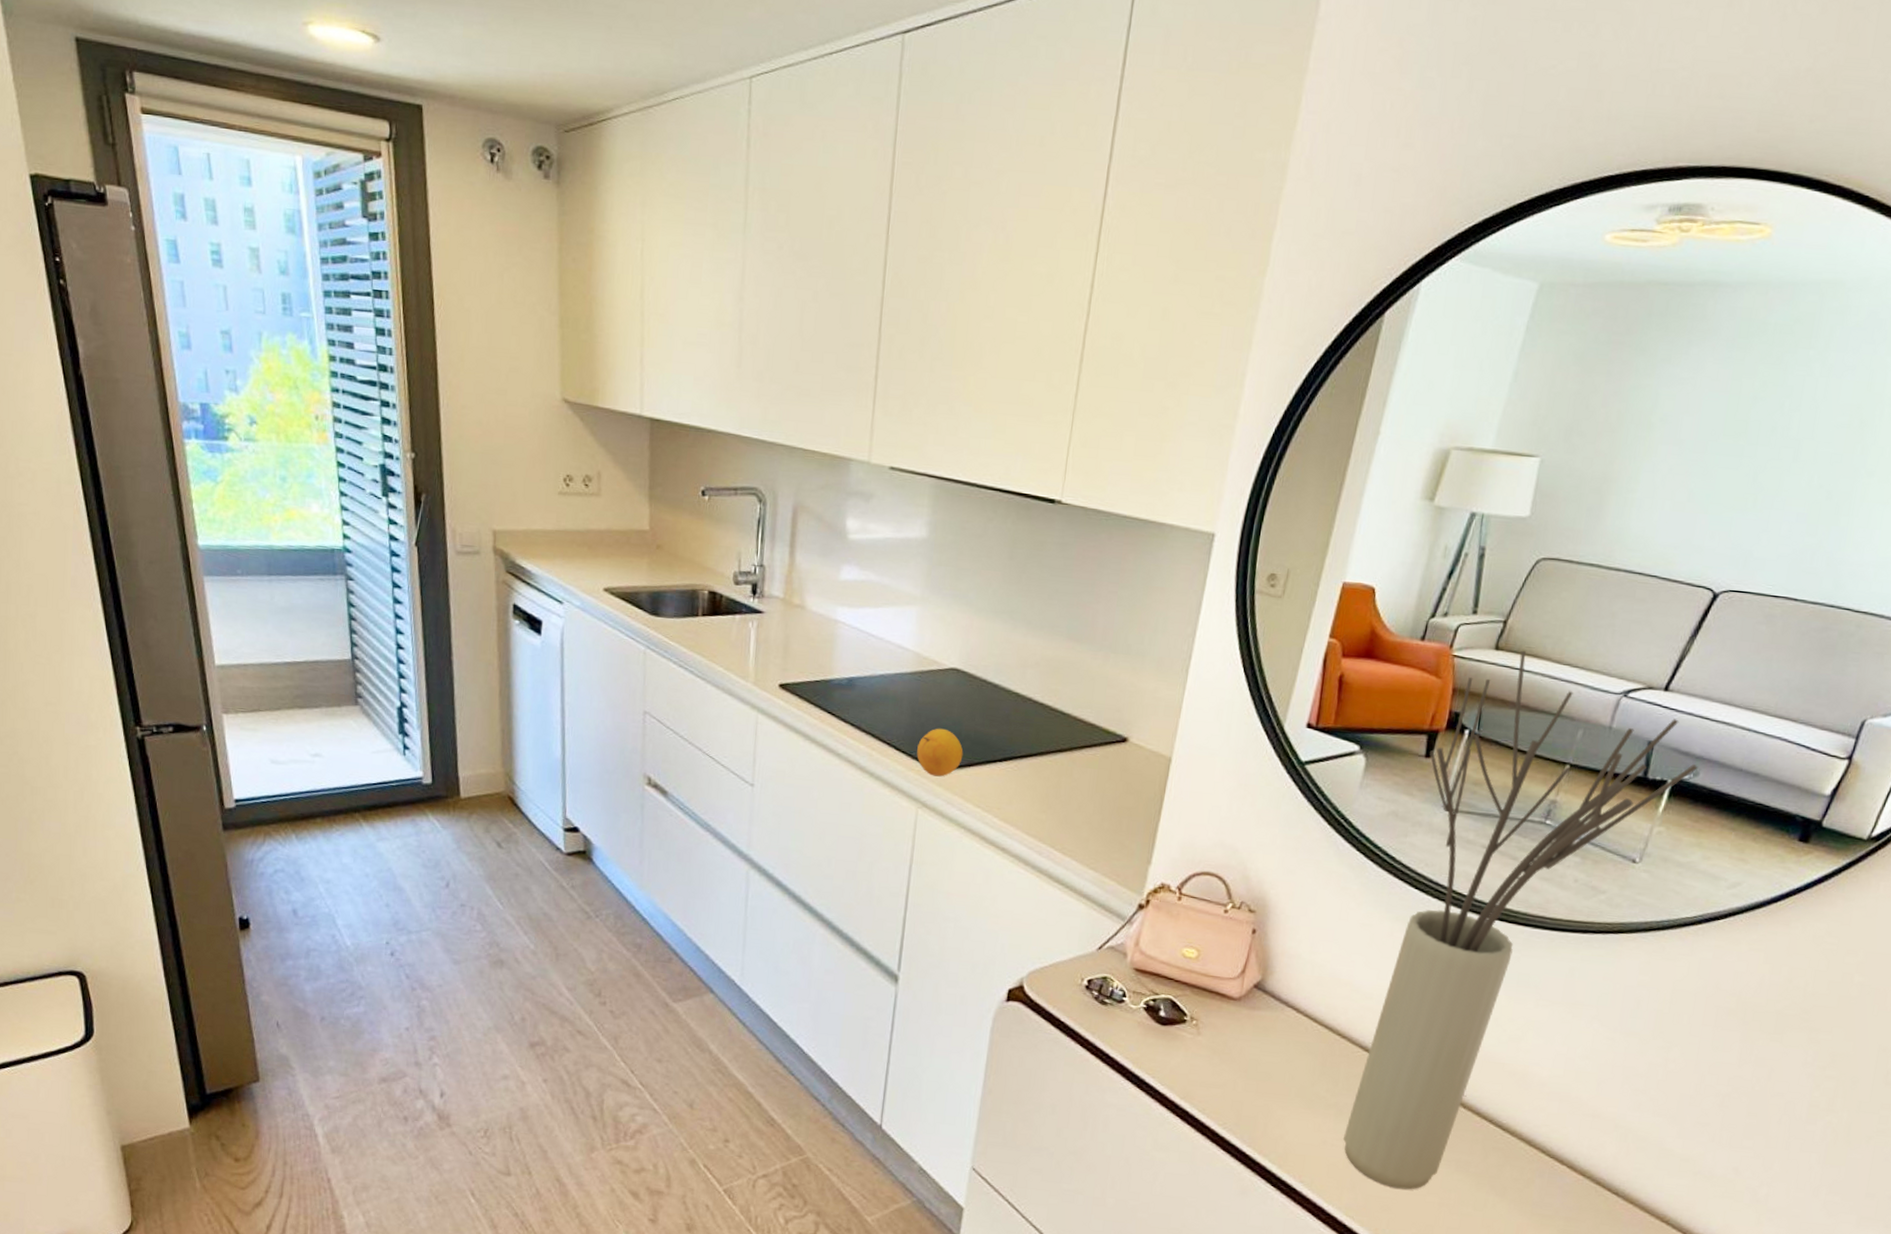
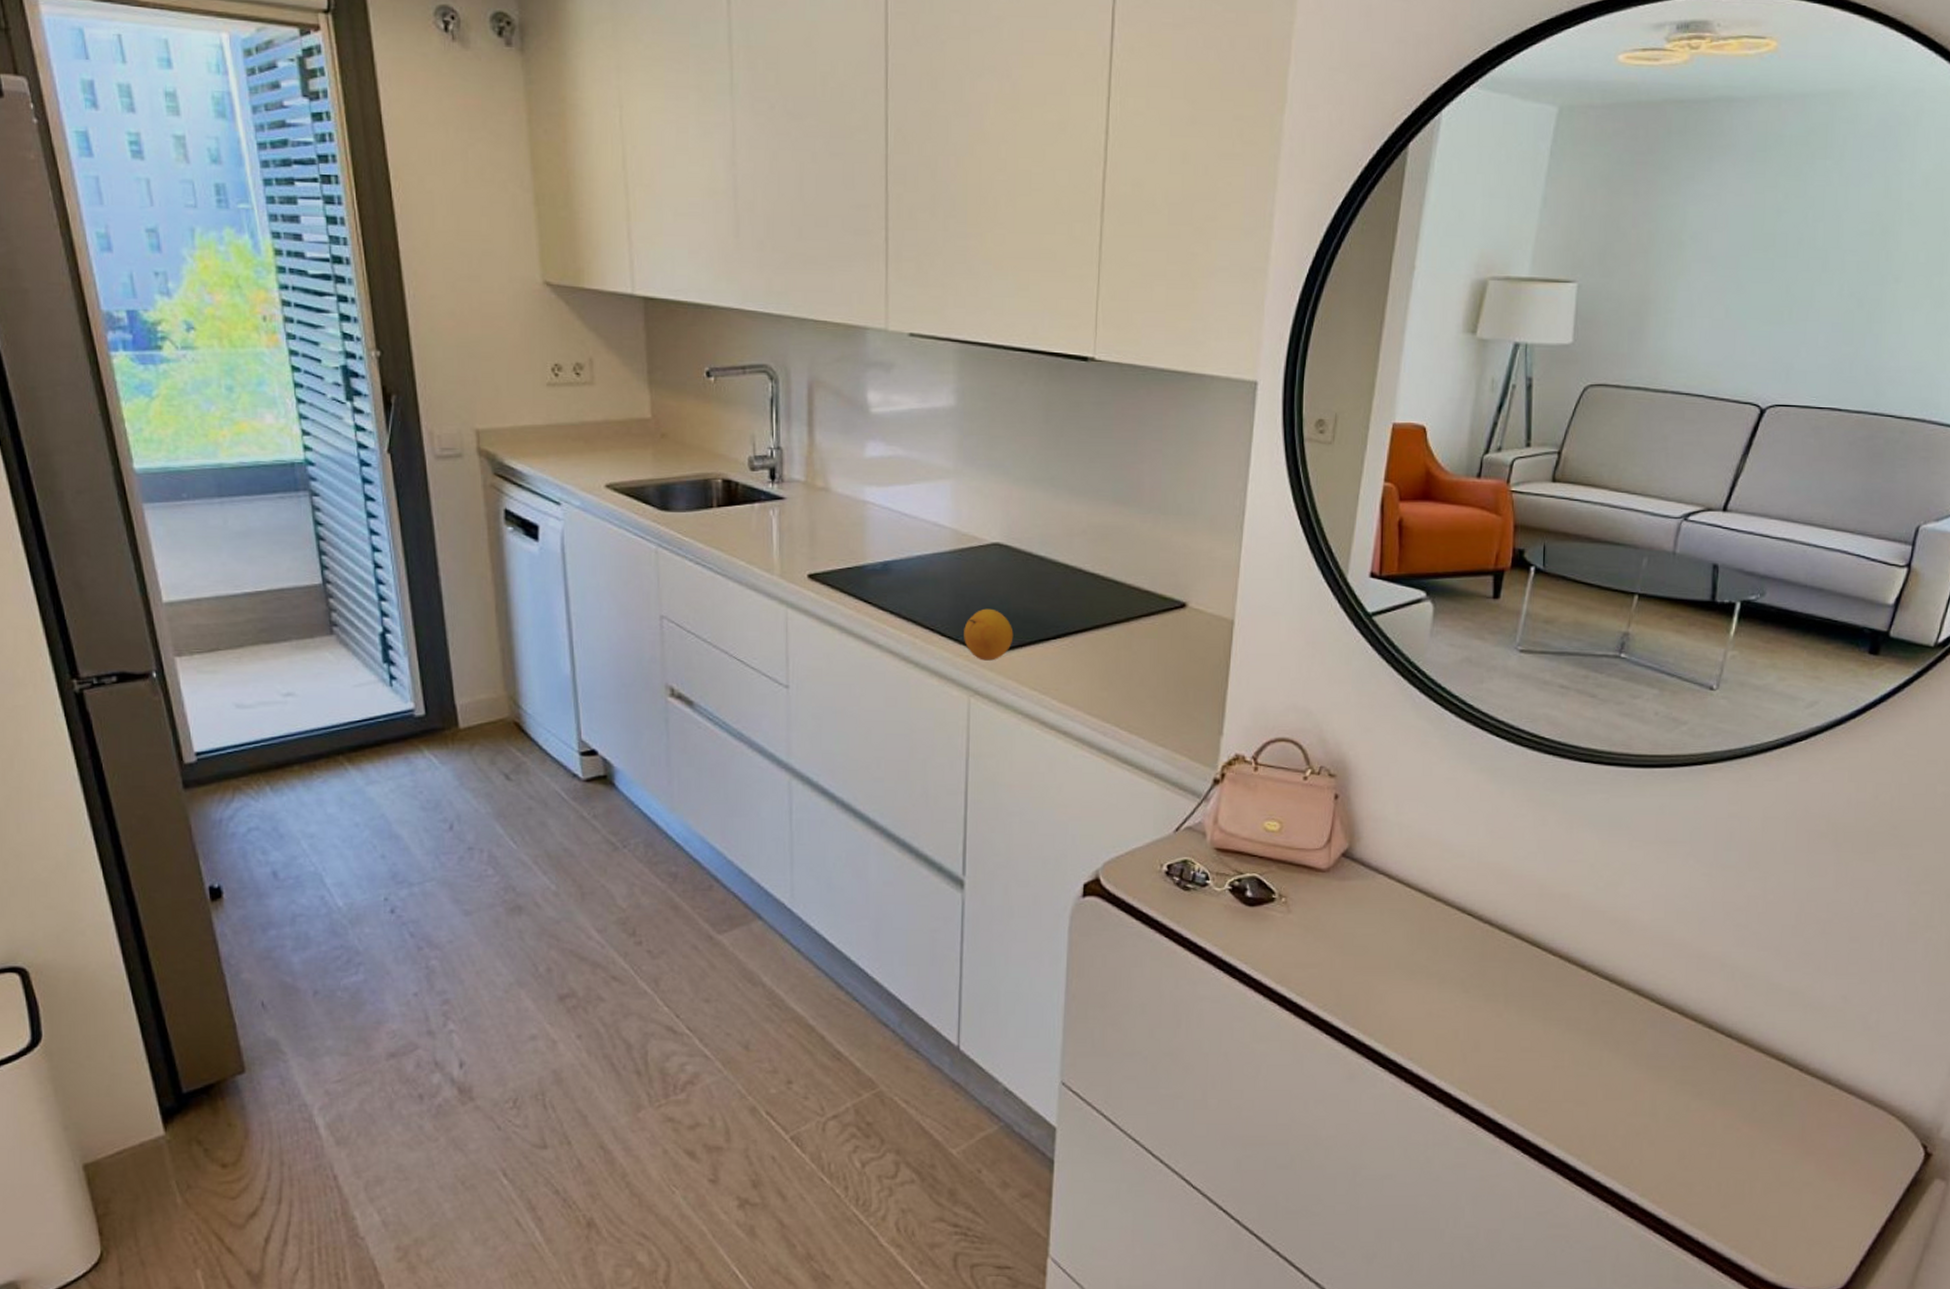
vase: present [1343,650,1698,1190] -> none [1449,480,1764,1055]

